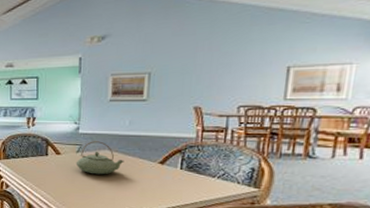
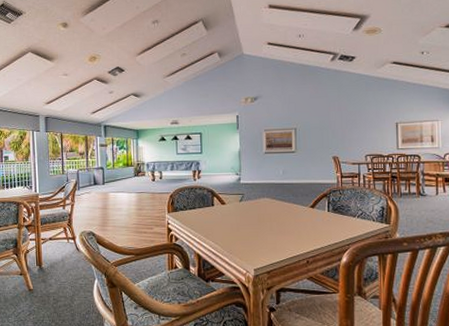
teapot: present [76,141,124,175] -> none [239,190,281,221]

